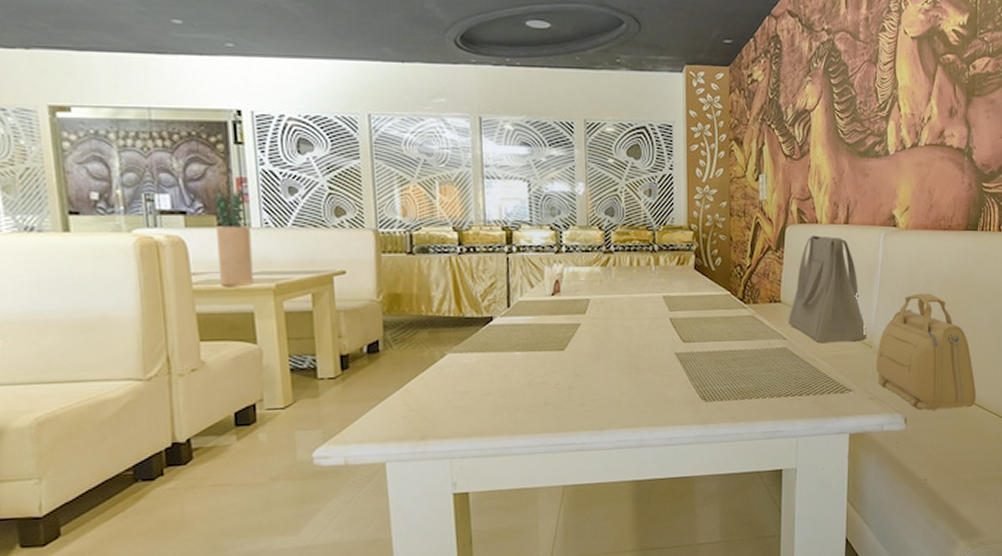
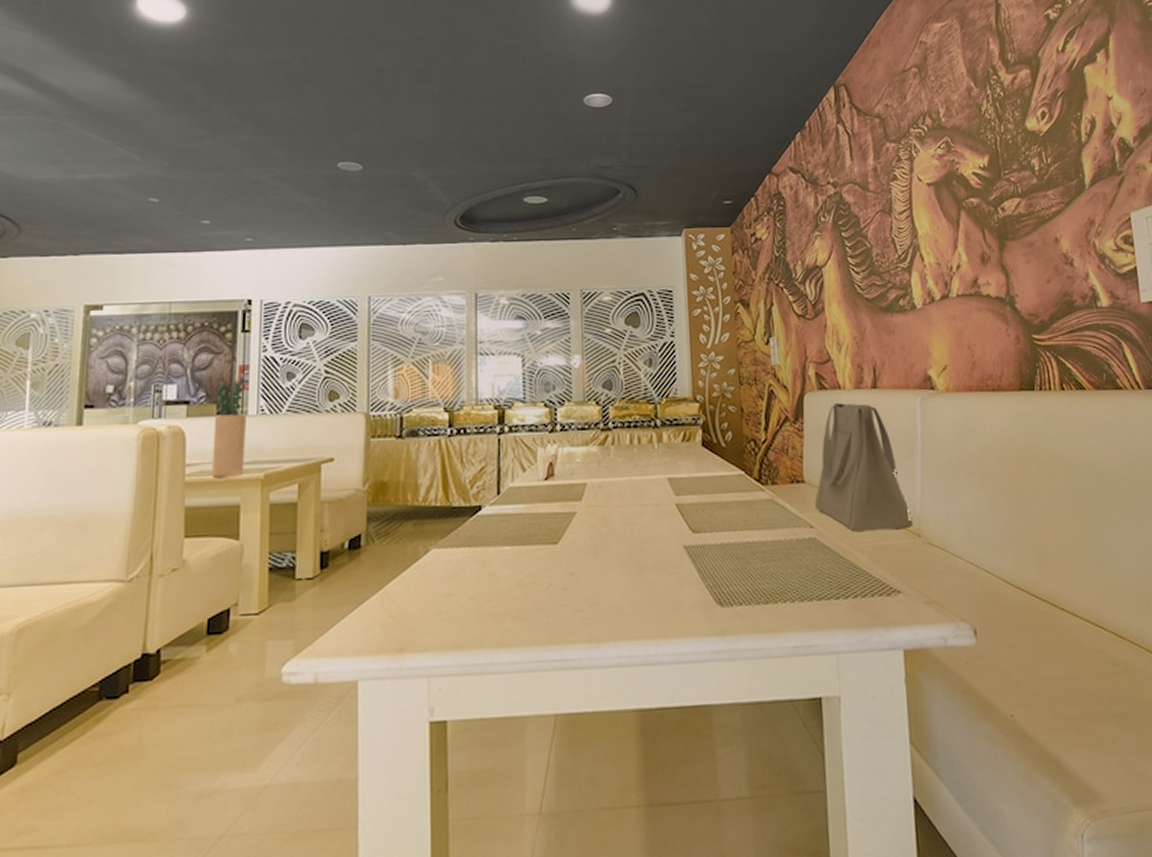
handbag: present [876,293,977,411] -> none [927,467,1066,619]

